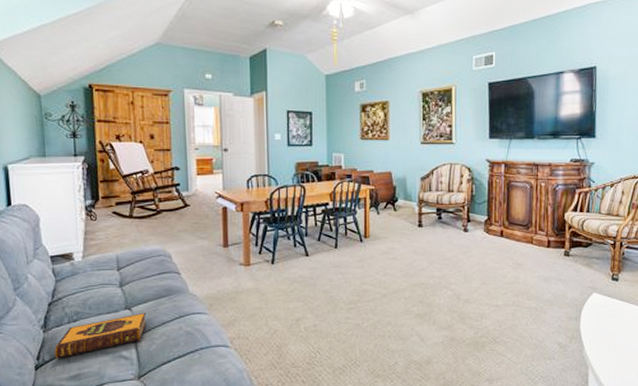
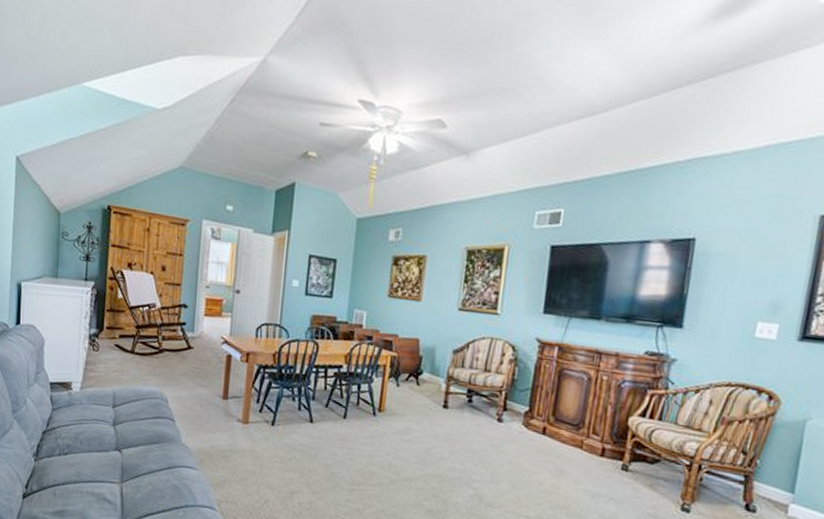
hardback book: present [54,312,146,359] -> none [42,456,135,491]

